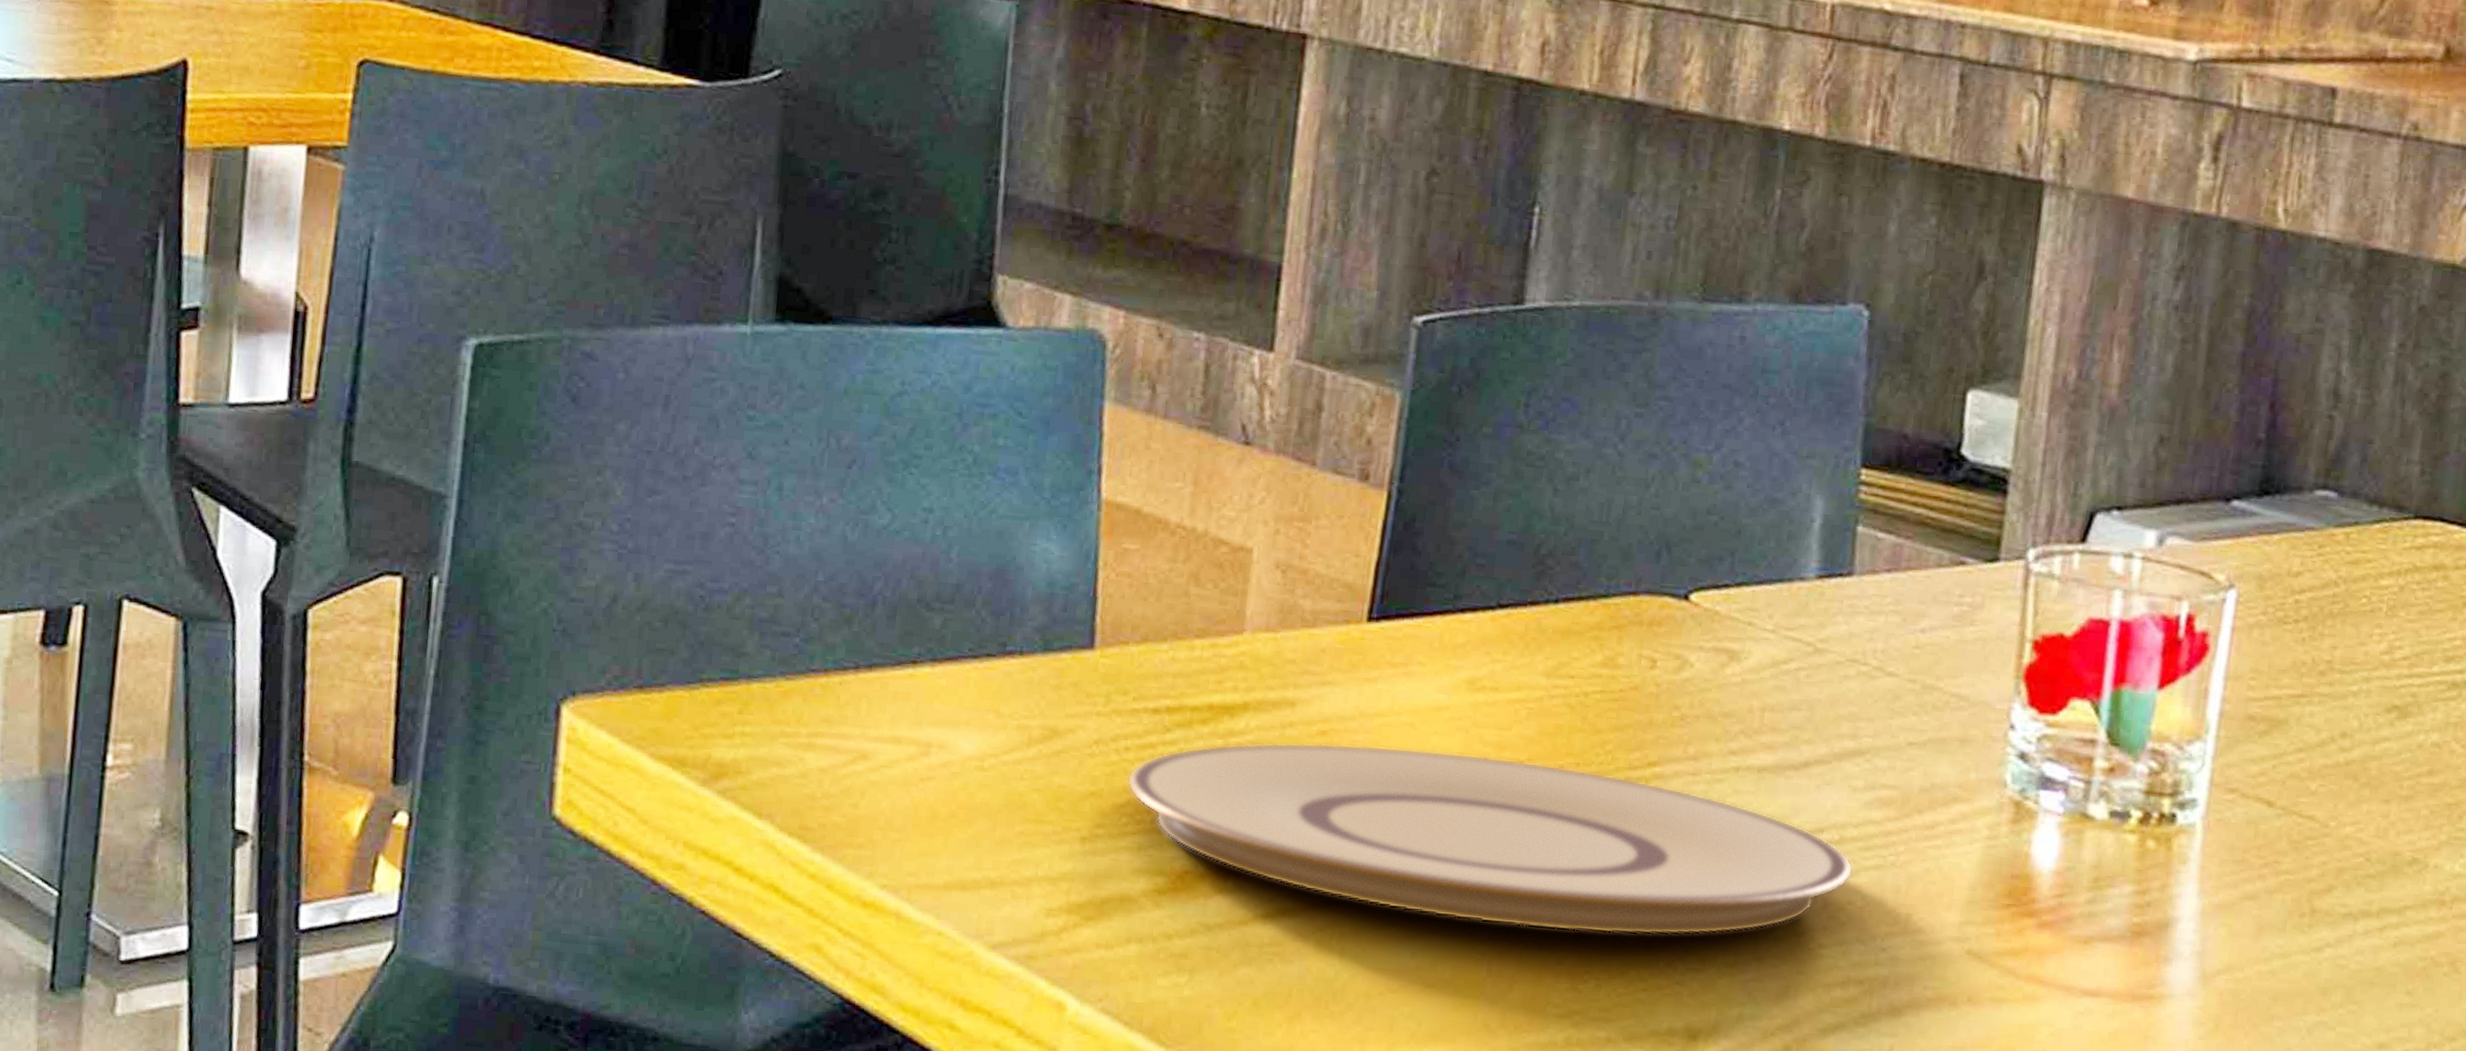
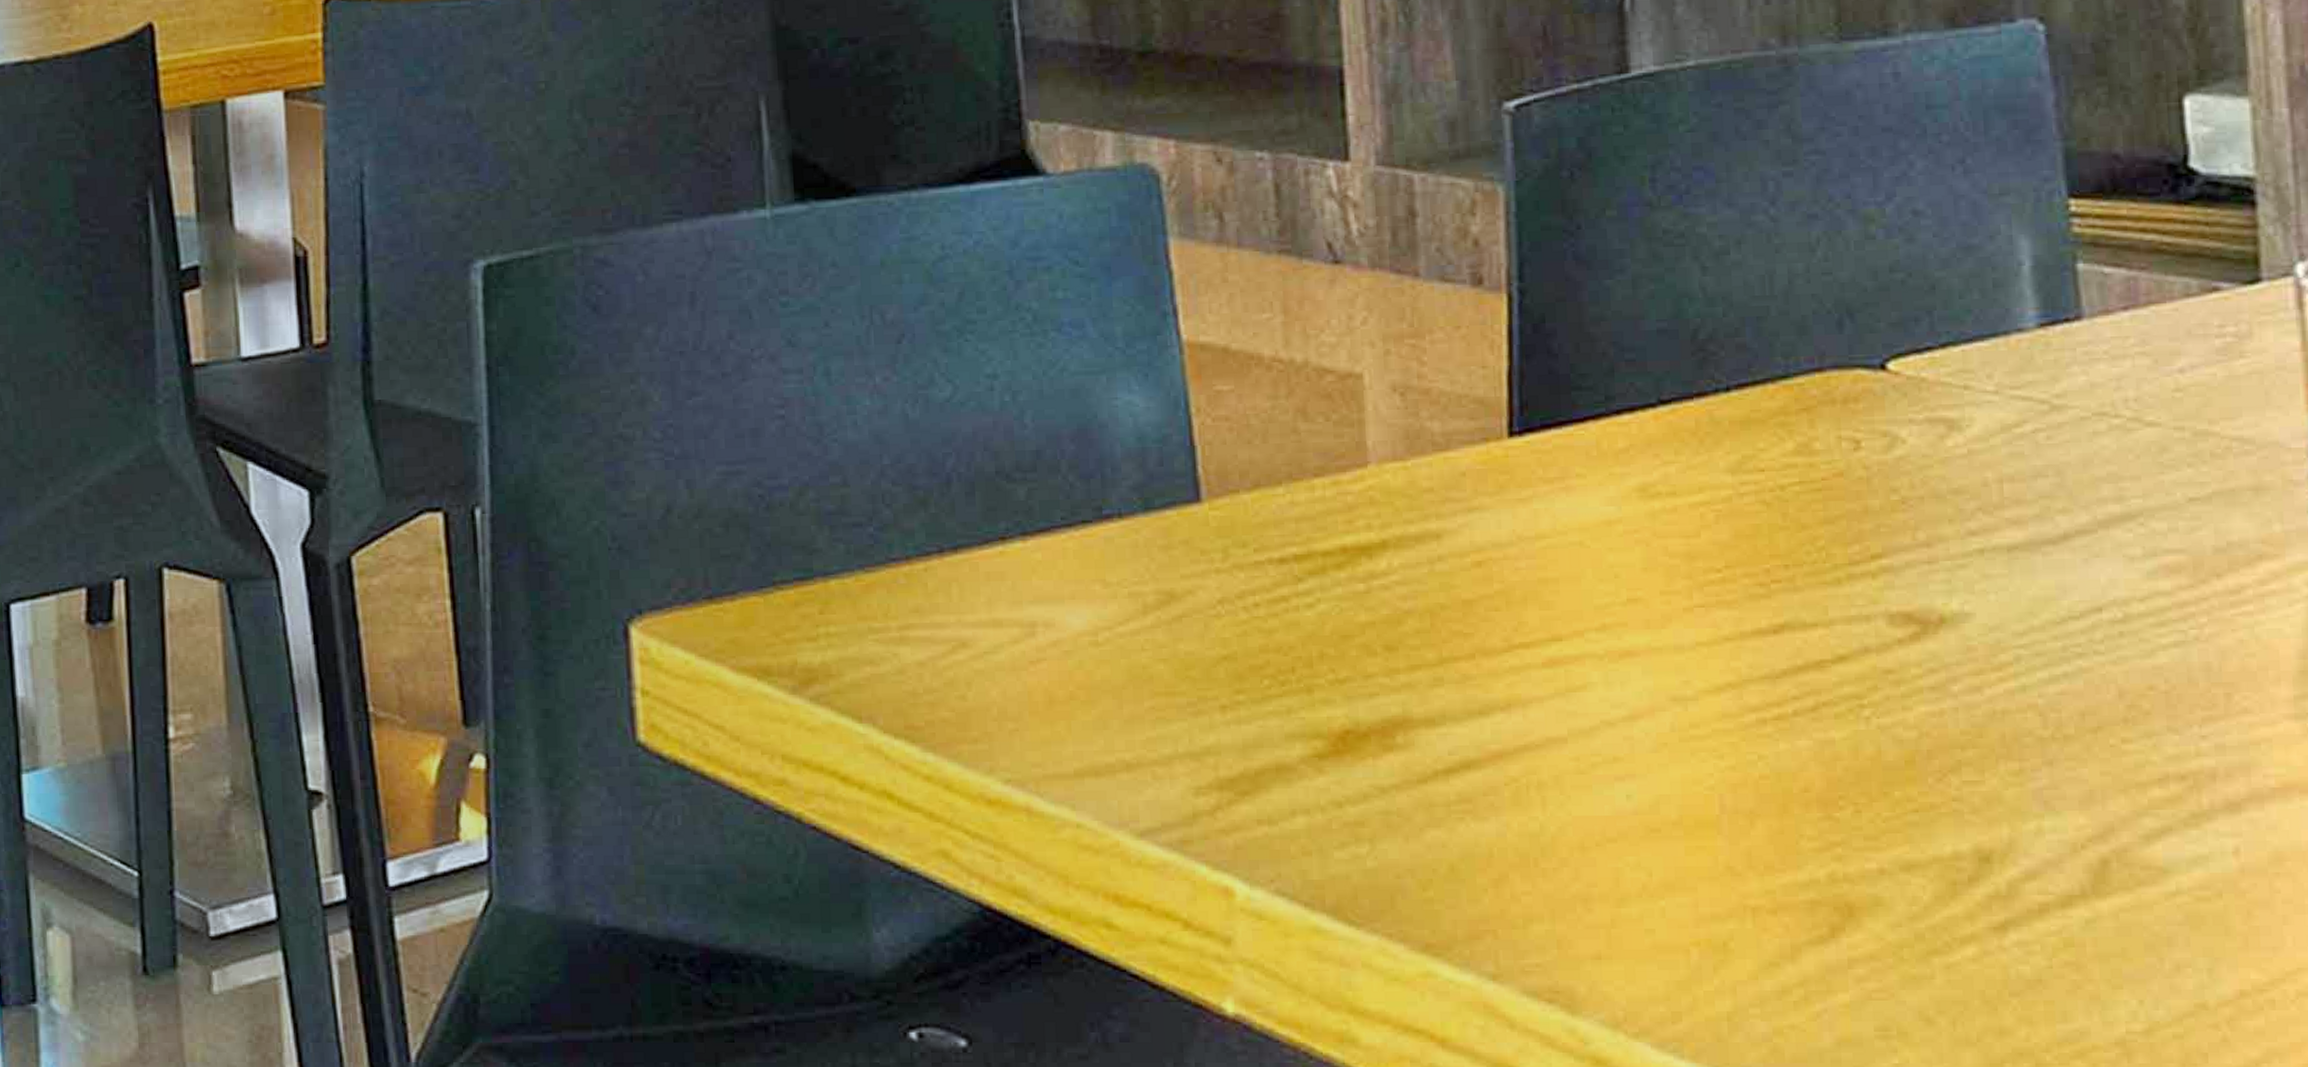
plate: present [1127,742,1854,936] -> none [1262,568,2148,754]

